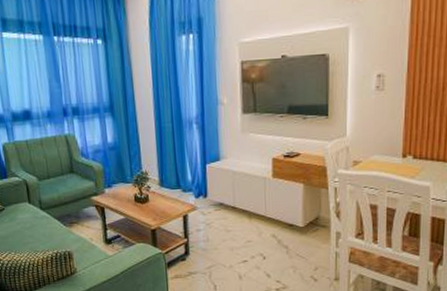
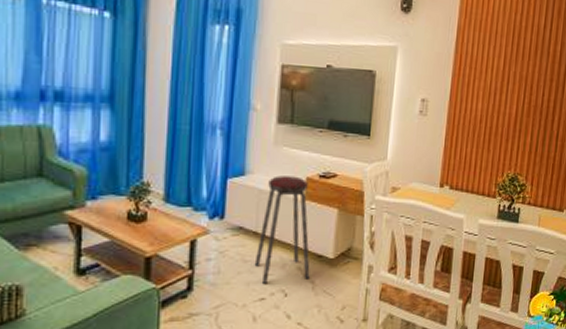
music stool: none [235,158,283,249] -> present [254,176,310,283]

